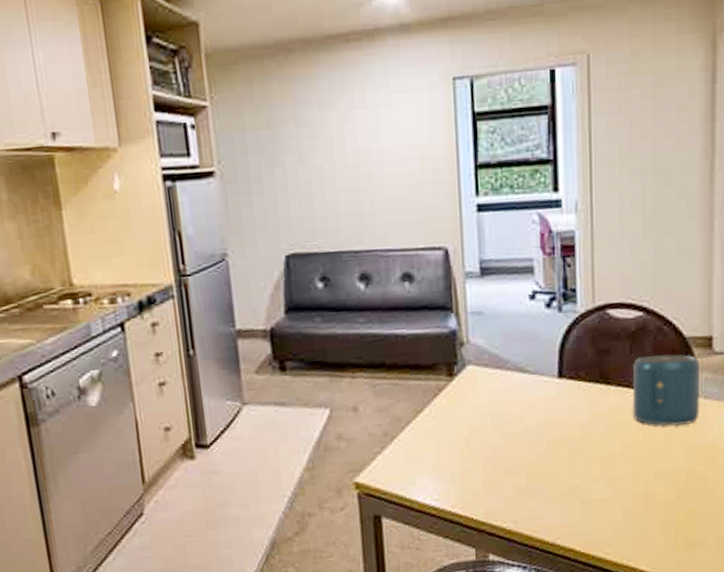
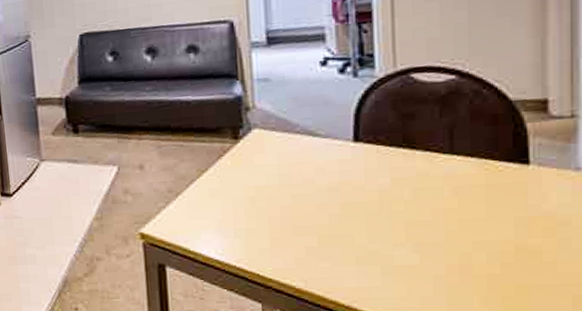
speaker: present [632,354,701,426] -> none [442,118,533,195]

